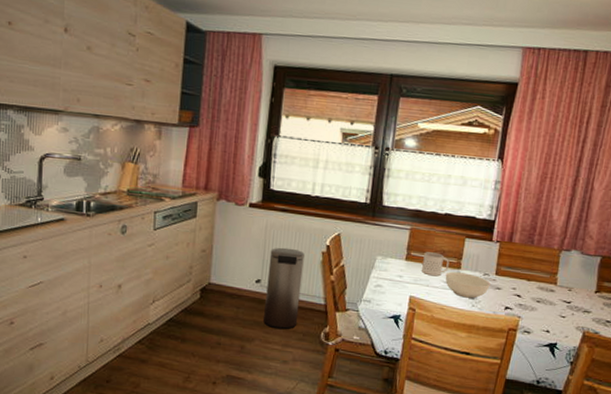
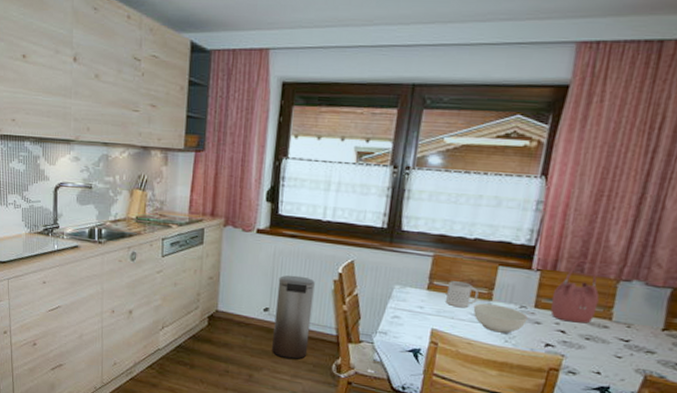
handbag: none [508,231,547,288] -> present [550,259,600,324]

